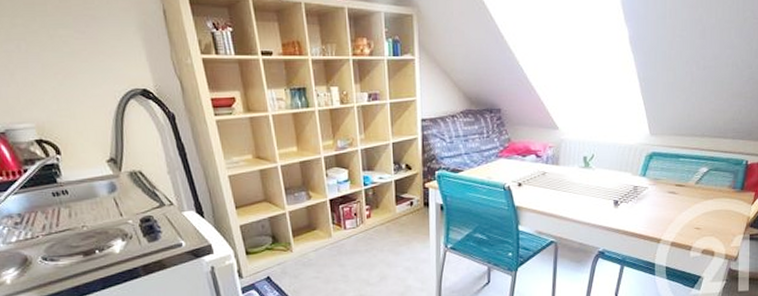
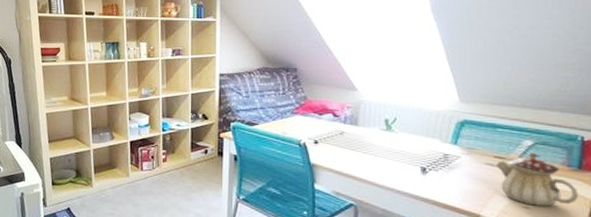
teapot: none [676,178,739,226] -> present [495,152,578,207]

